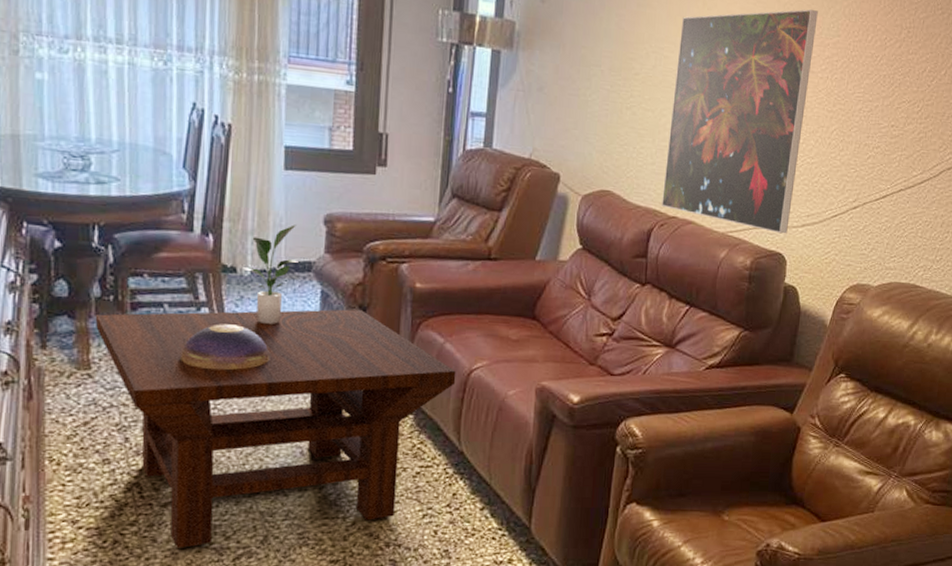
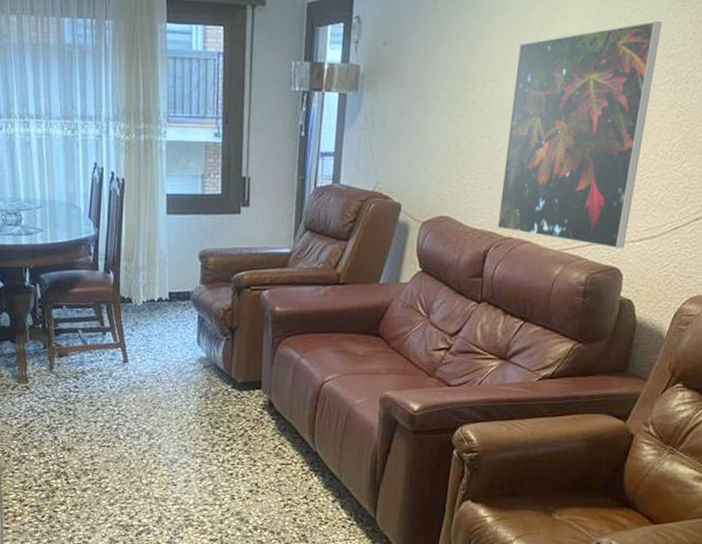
coffee table: present [95,309,456,548] -> none [29,330,311,524]
decorative bowl: present [181,324,270,371] -> none [92,345,160,383]
potted plant: present [243,225,299,325] -> none [137,261,180,346]

